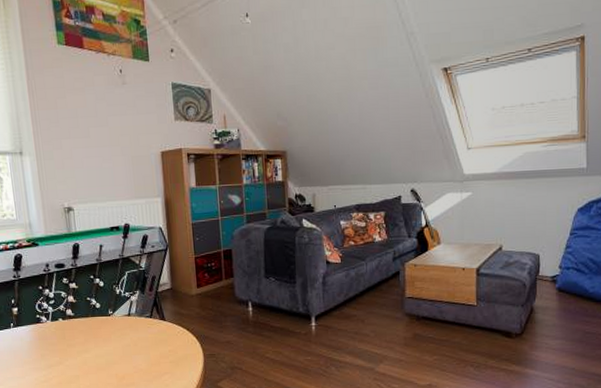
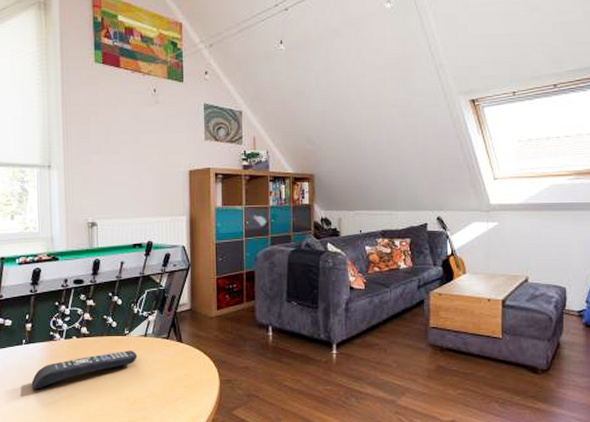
remote control: none [22,330,123,370] -> present [31,351,138,390]

